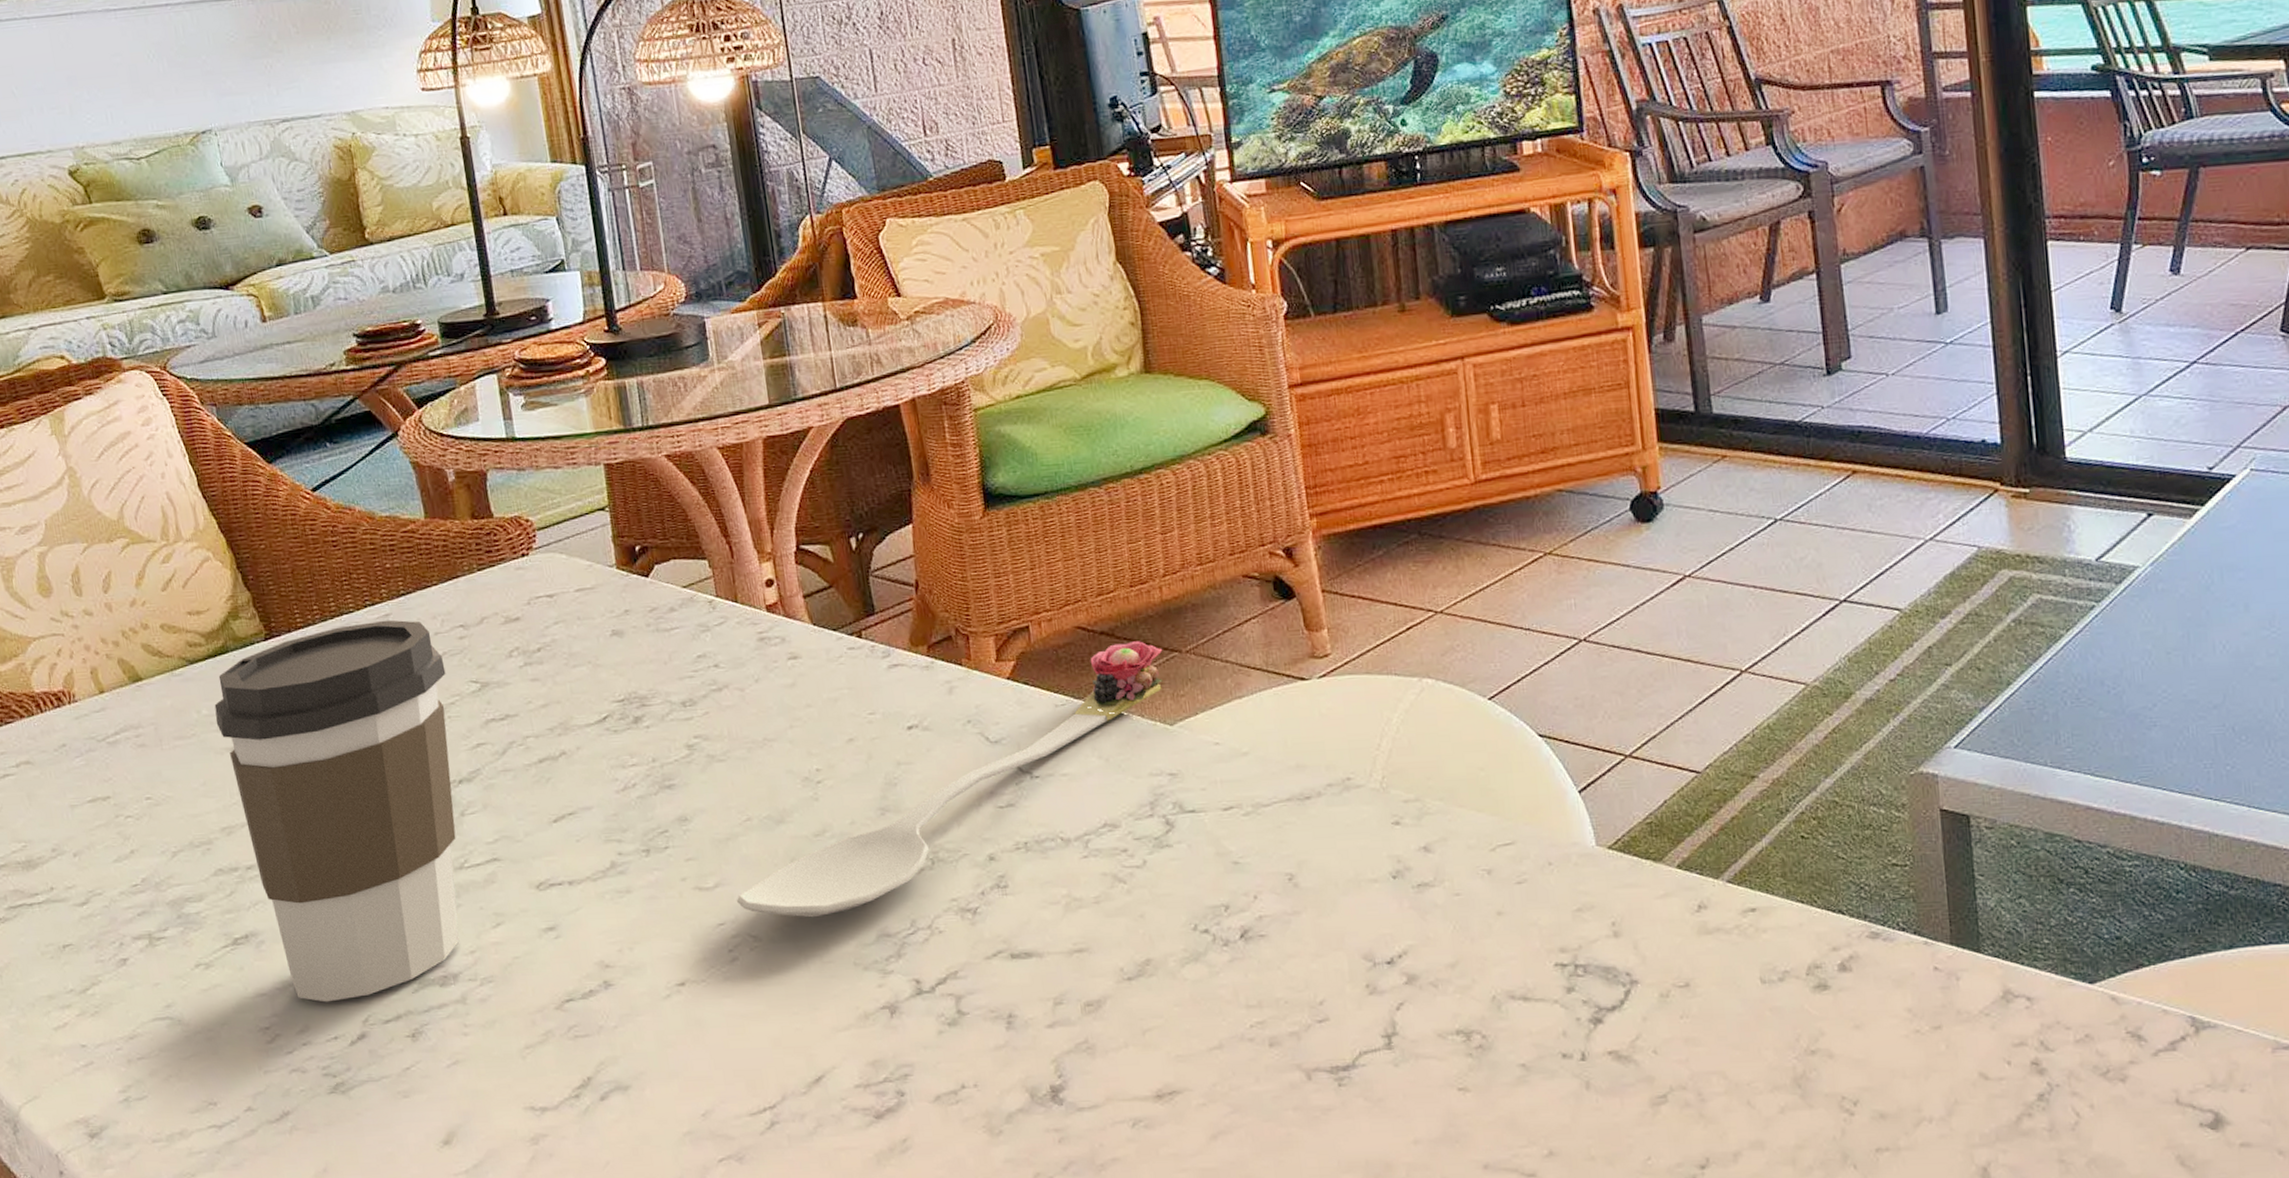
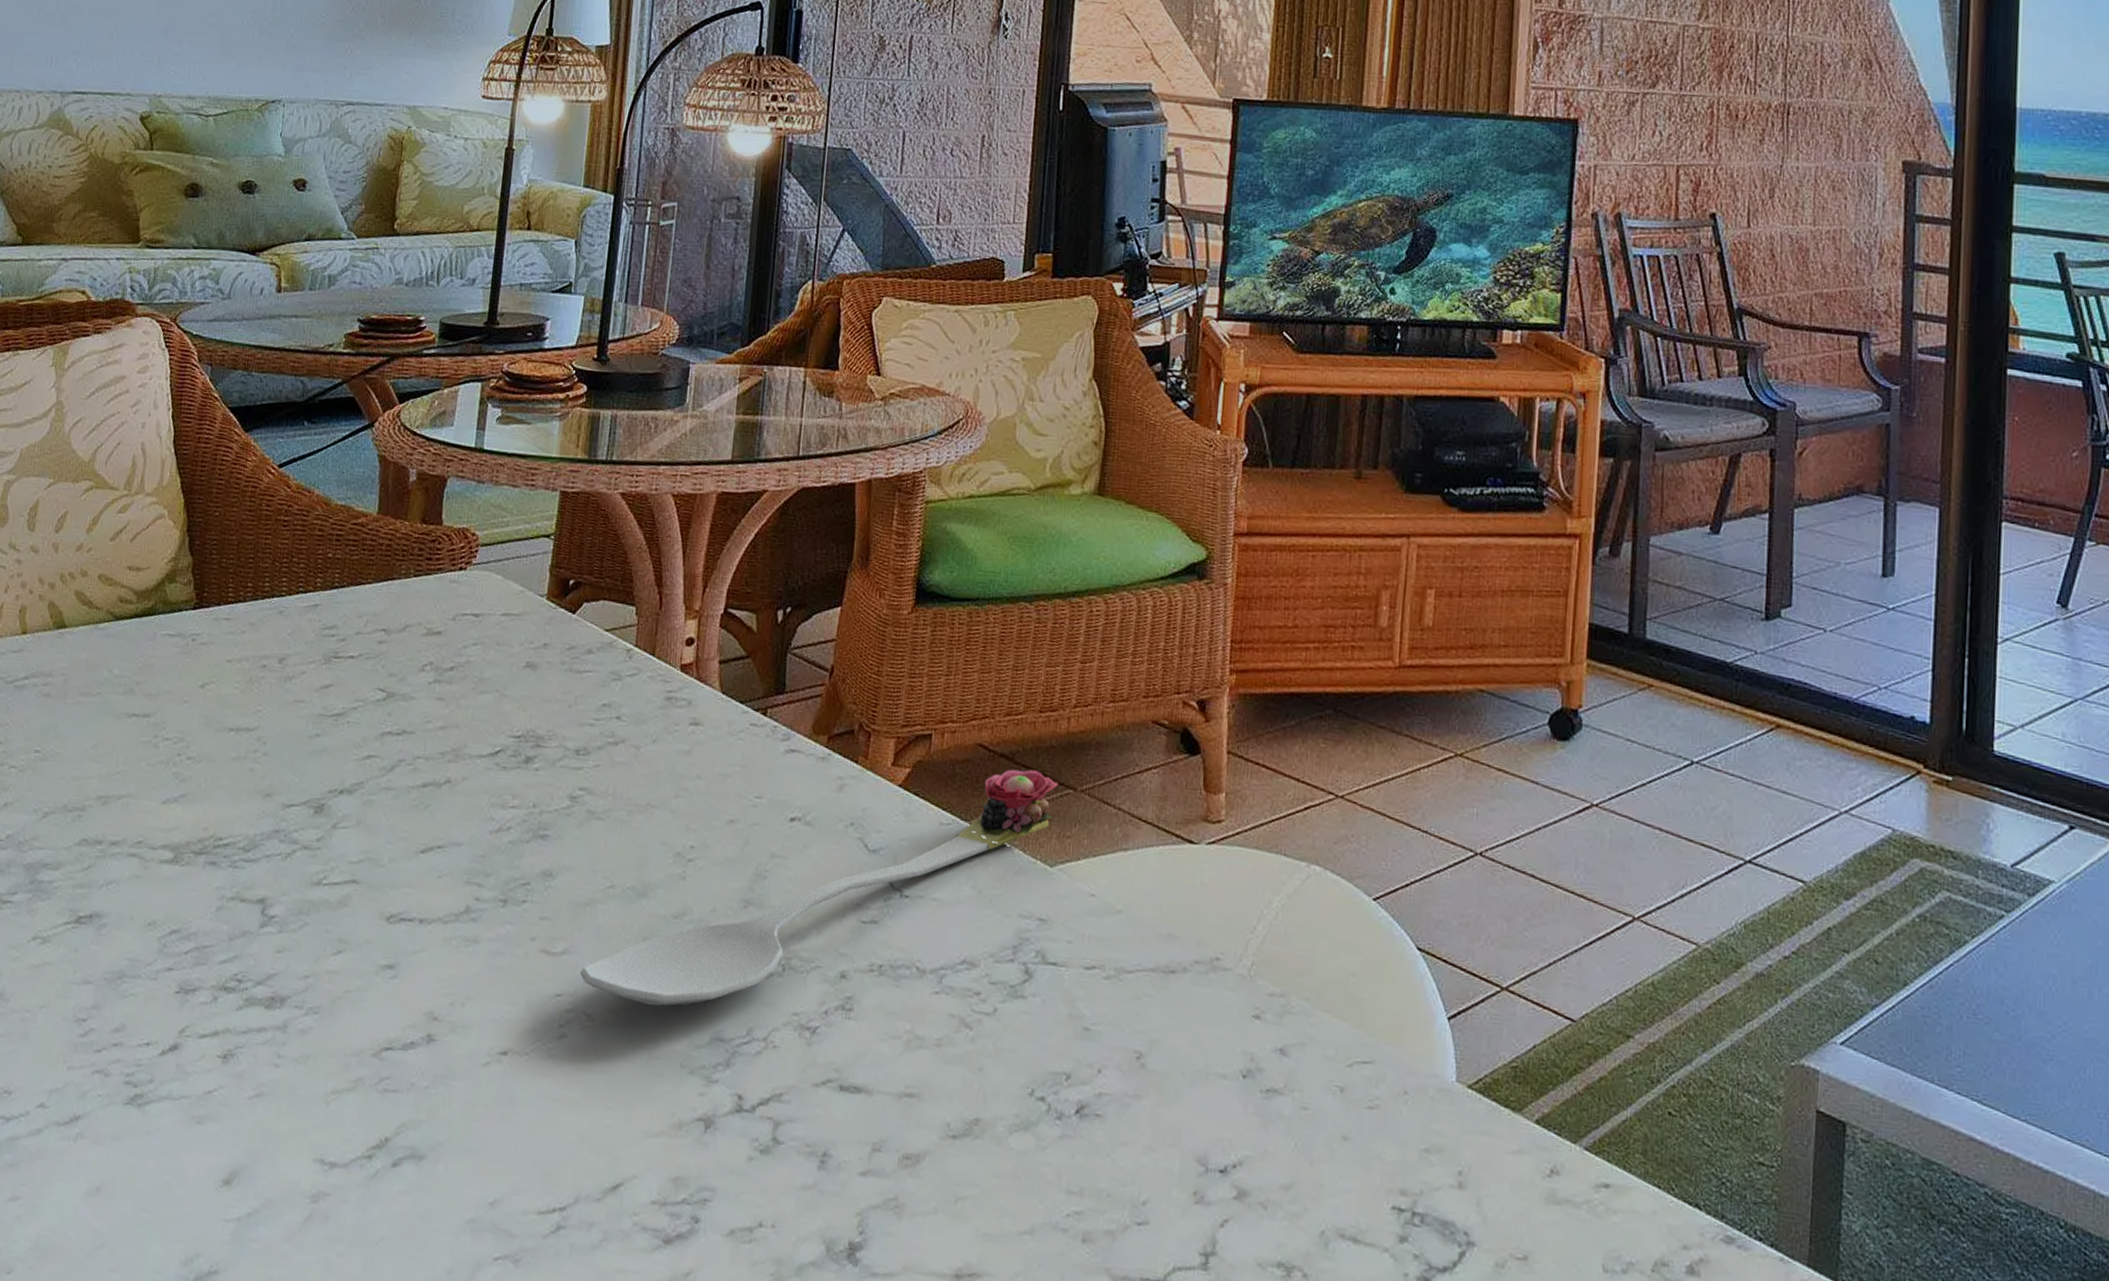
coffee cup: present [214,620,460,1002] -> none [120,608,358,1004]

